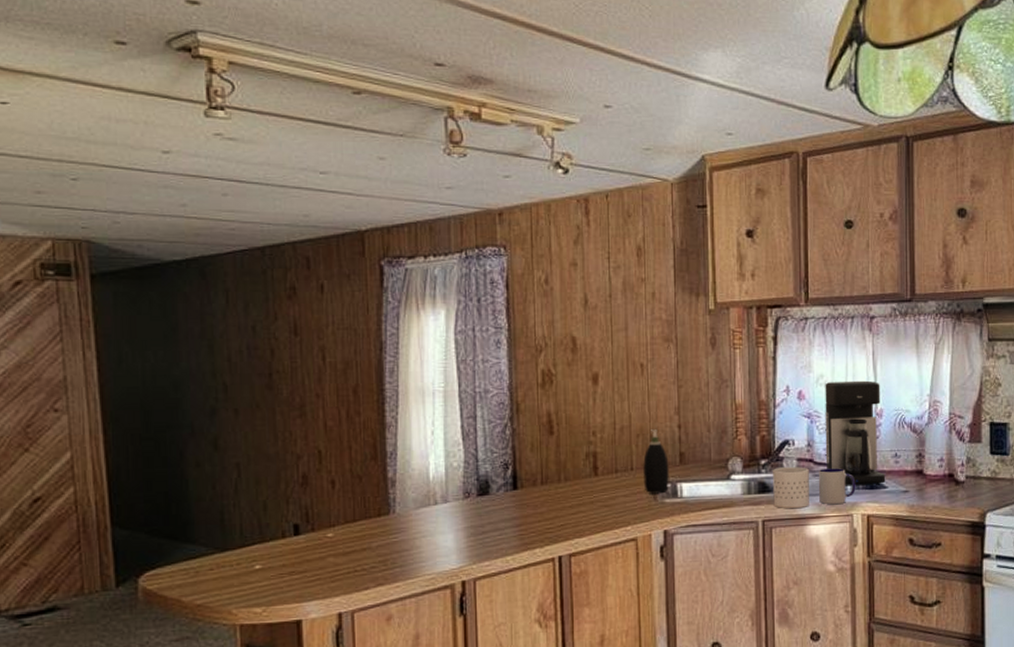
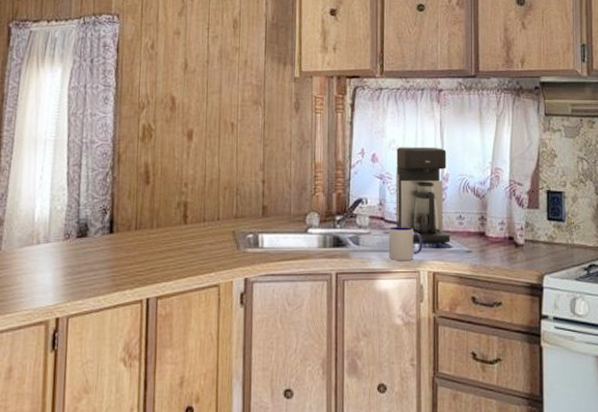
soap dispenser: present [643,429,669,494] -> none [228,183,252,243]
mug: present [773,467,809,509] -> none [346,224,380,264]

